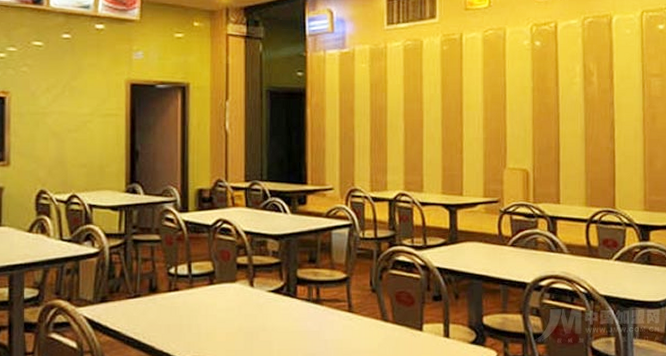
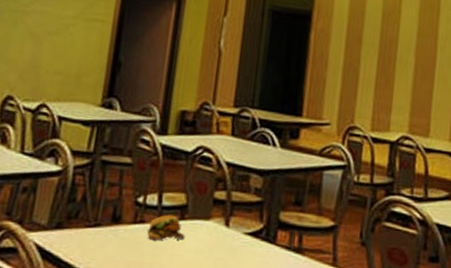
burger: none [181,281,216,305] -> present [146,214,185,241]

